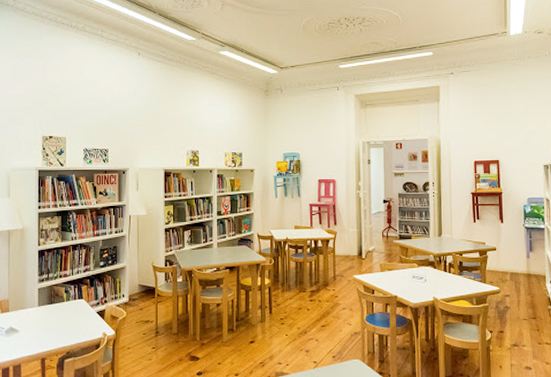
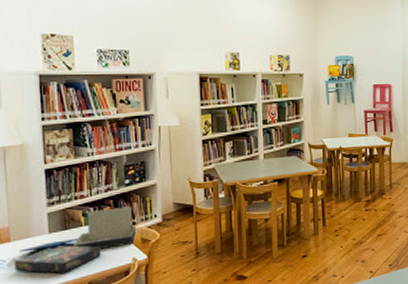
board game: none [10,286,107,342] -> present [14,207,136,273]

